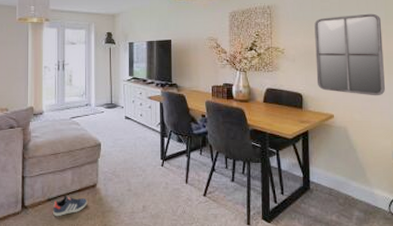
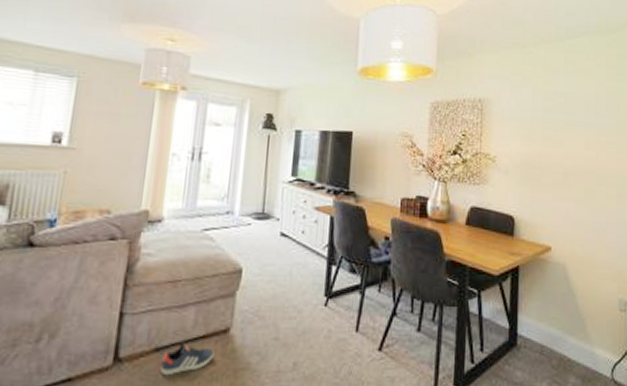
home mirror: present [314,13,385,96] -> none [533,120,613,226]

